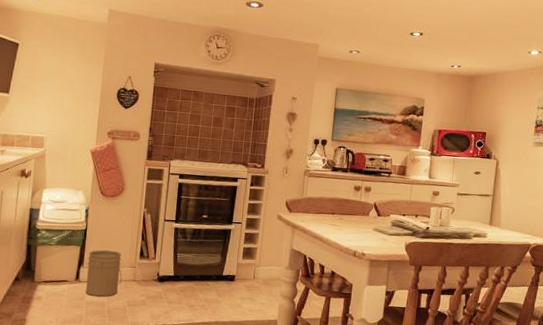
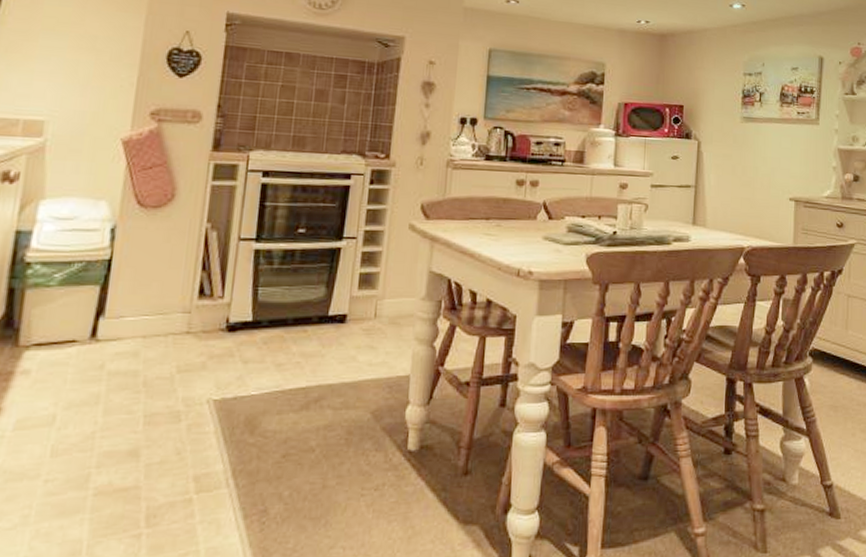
bucket: present [86,249,123,297] -> none [107,288,169,361]

